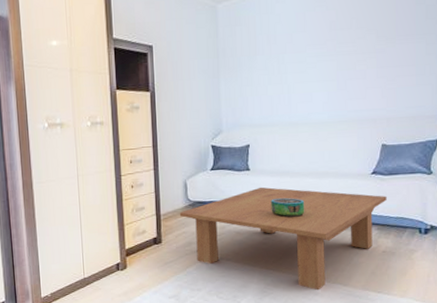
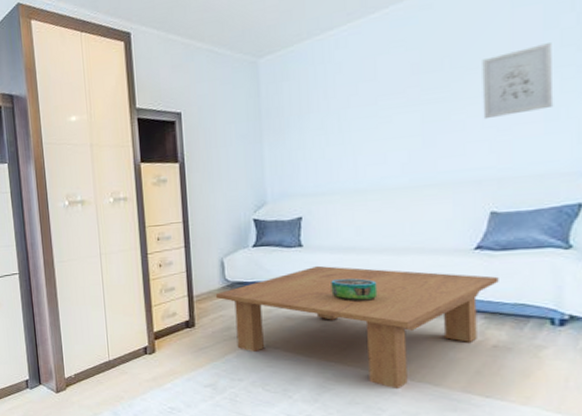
wall art: none [377,15,422,71] -> present [482,43,554,120]

